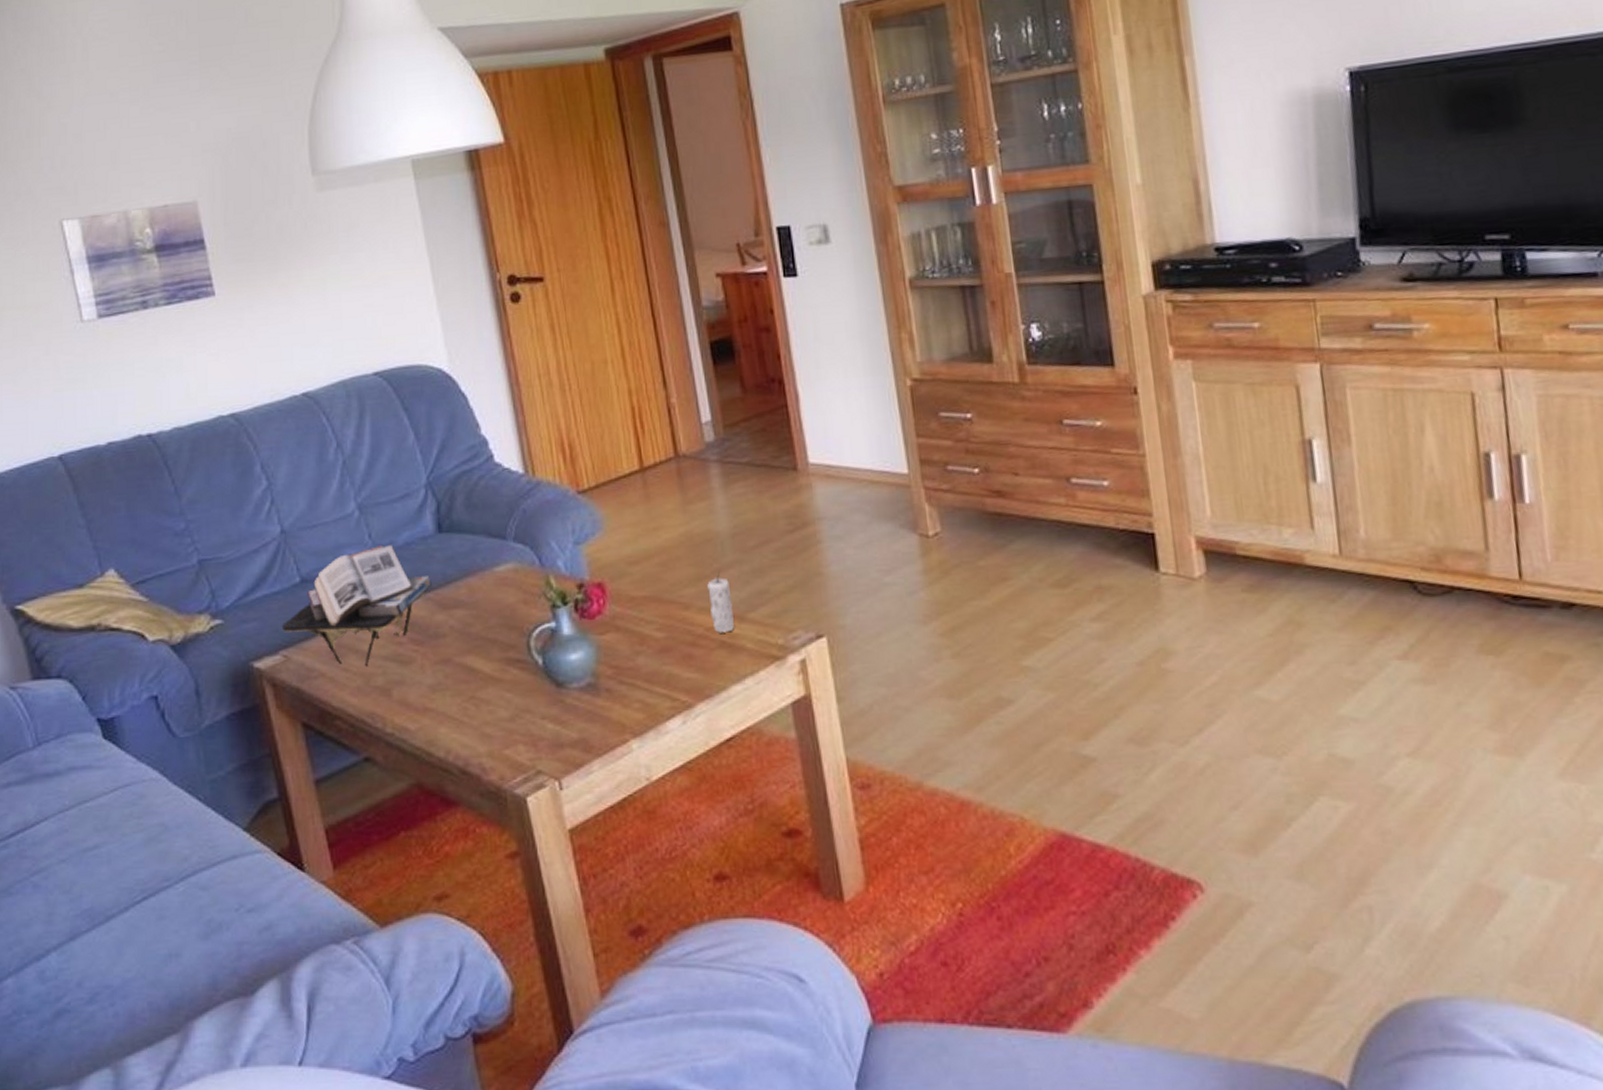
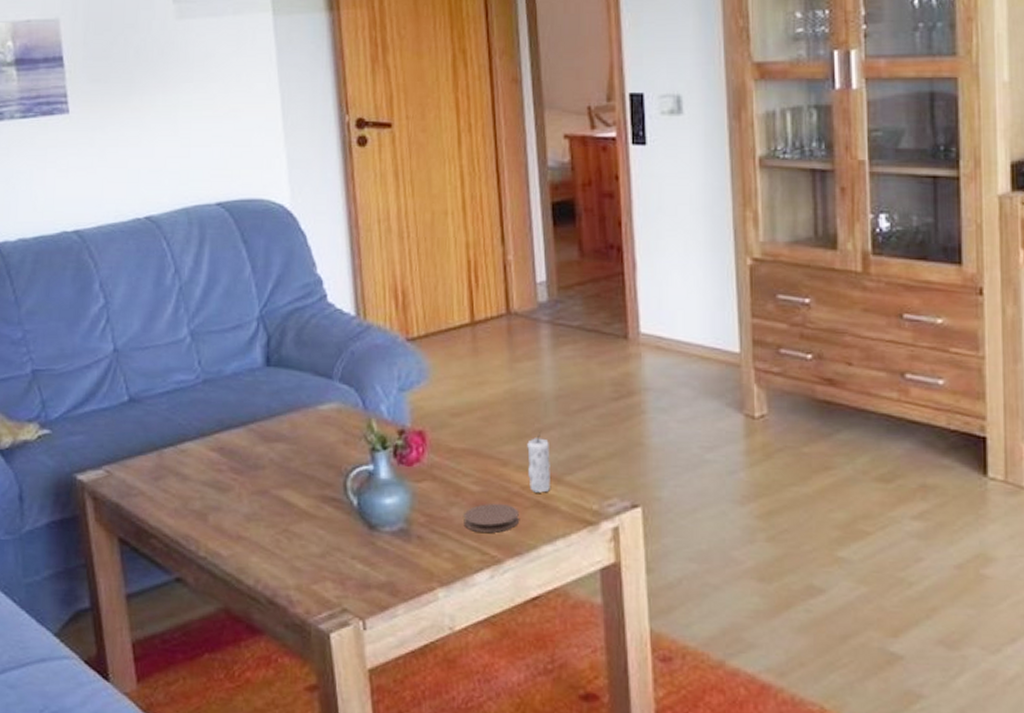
magazine: present [281,544,432,667] -> none [106,372,256,490]
coaster: none [650,647,706,679] -> present [463,503,519,533]

